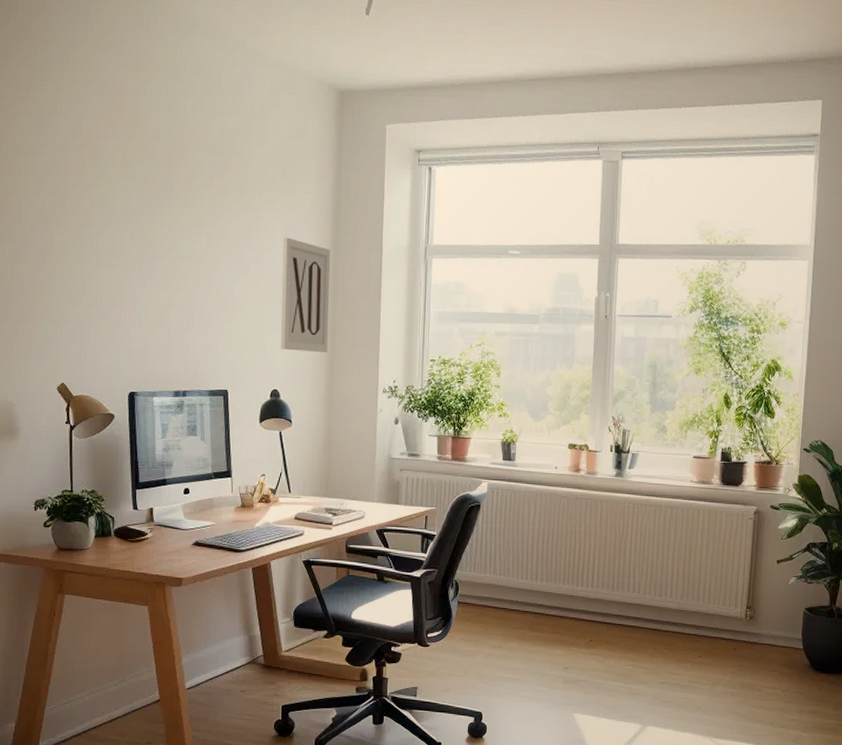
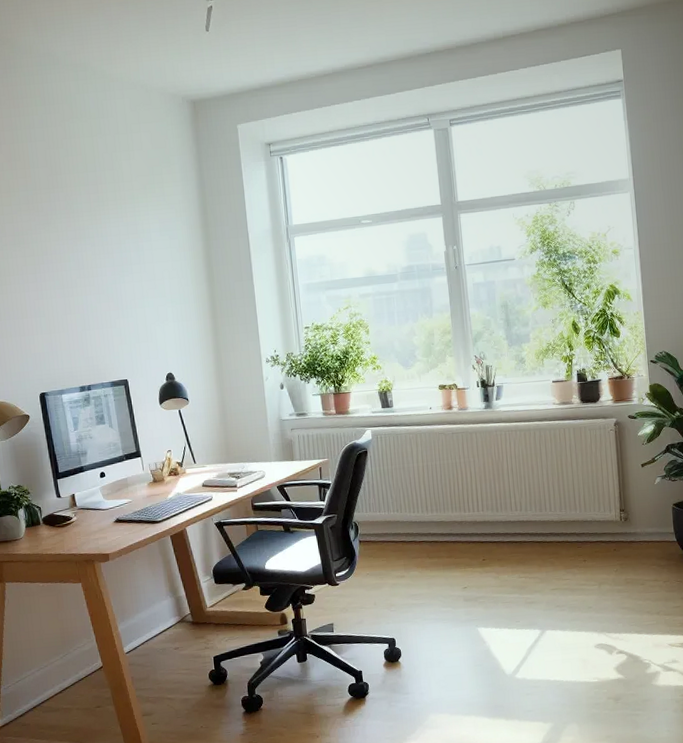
wall art: present [280,237,331,353] -> none [159,236,212,337]

